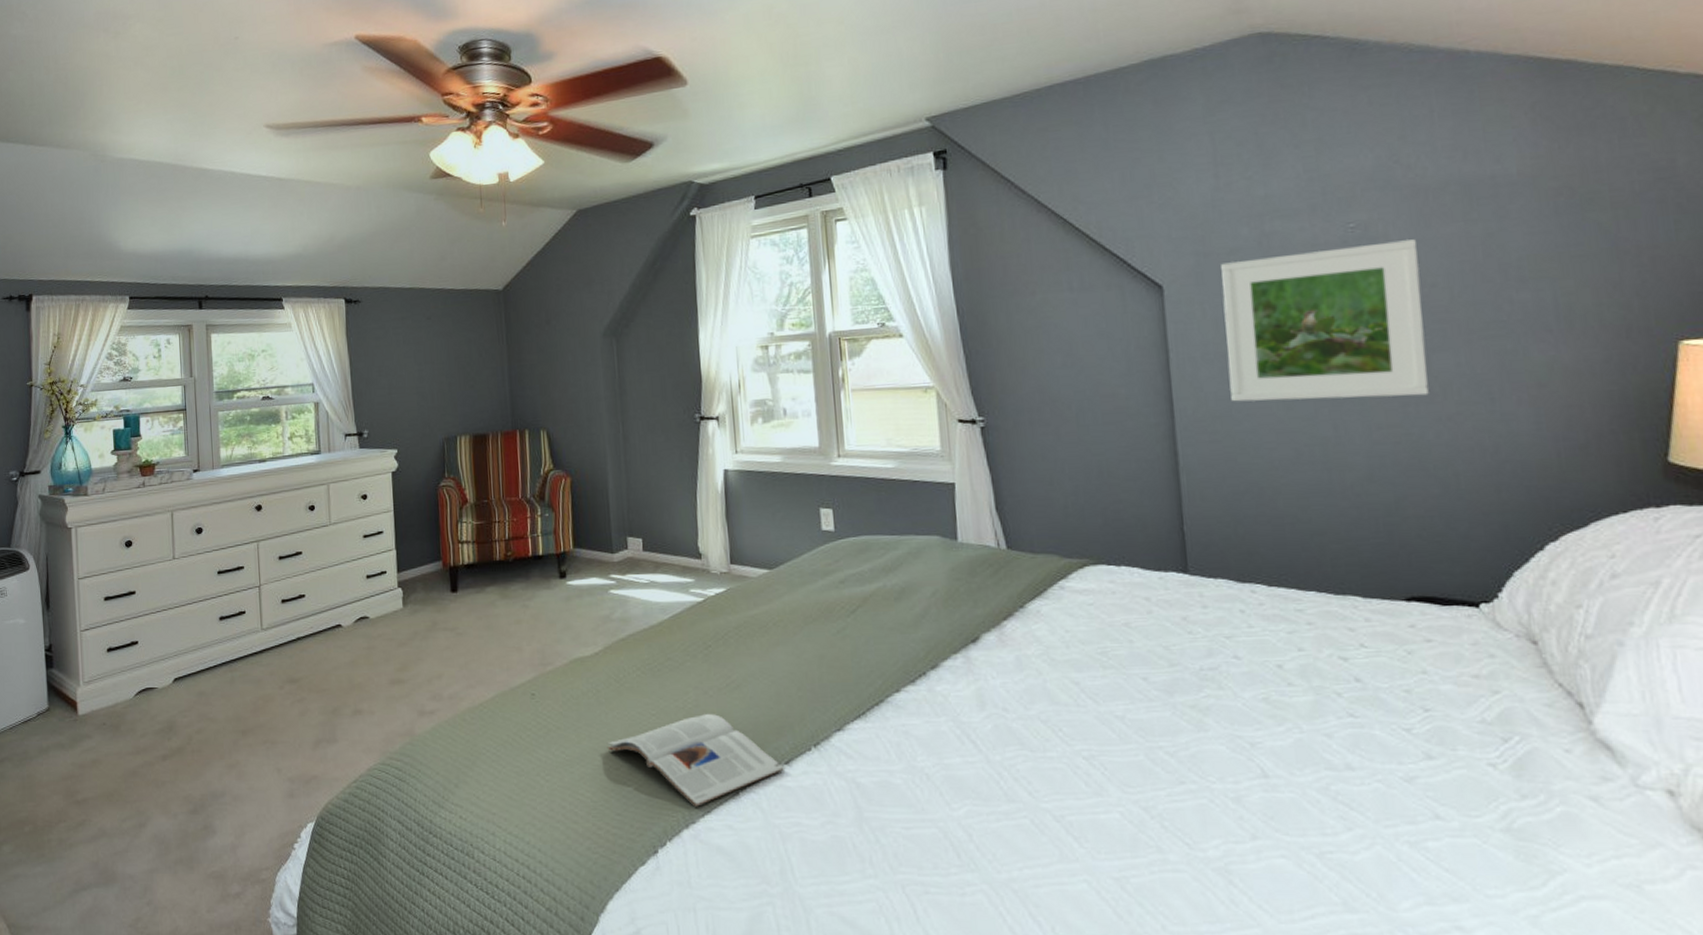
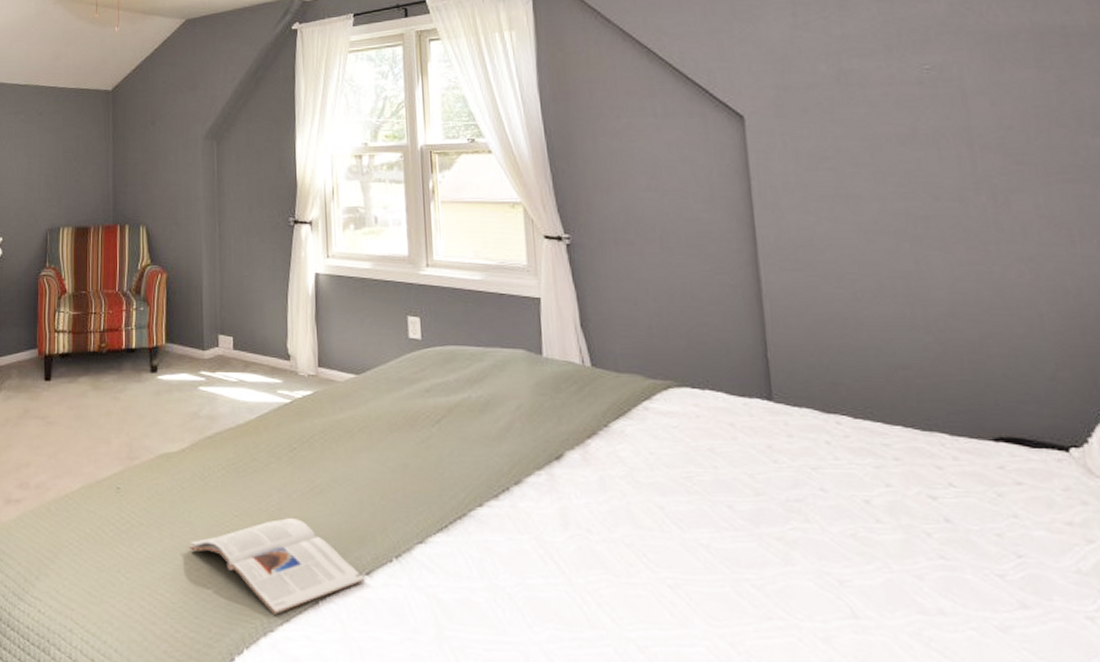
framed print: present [1221,239,1429,402] -> none [800,83,1009,235]

